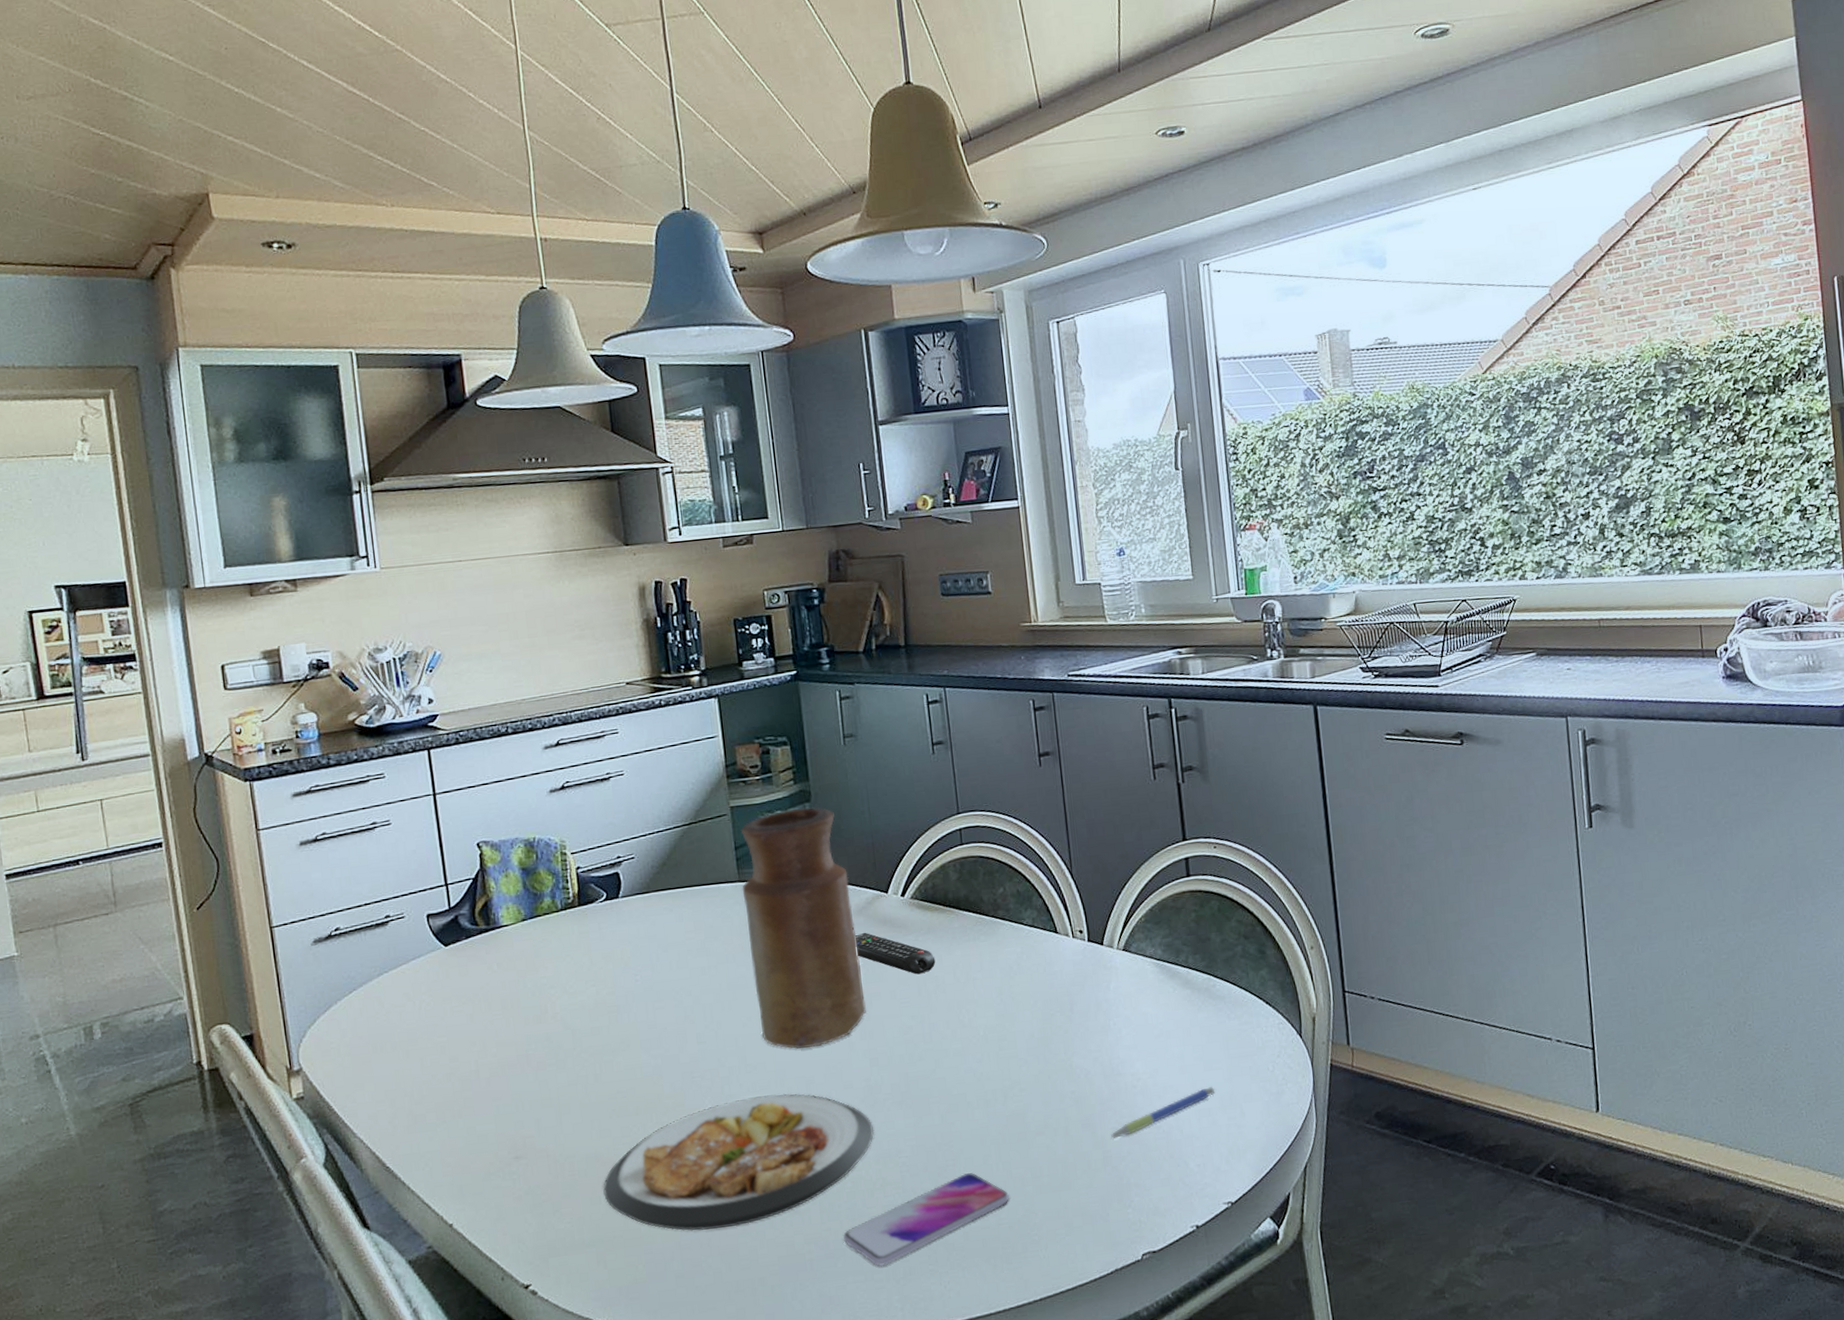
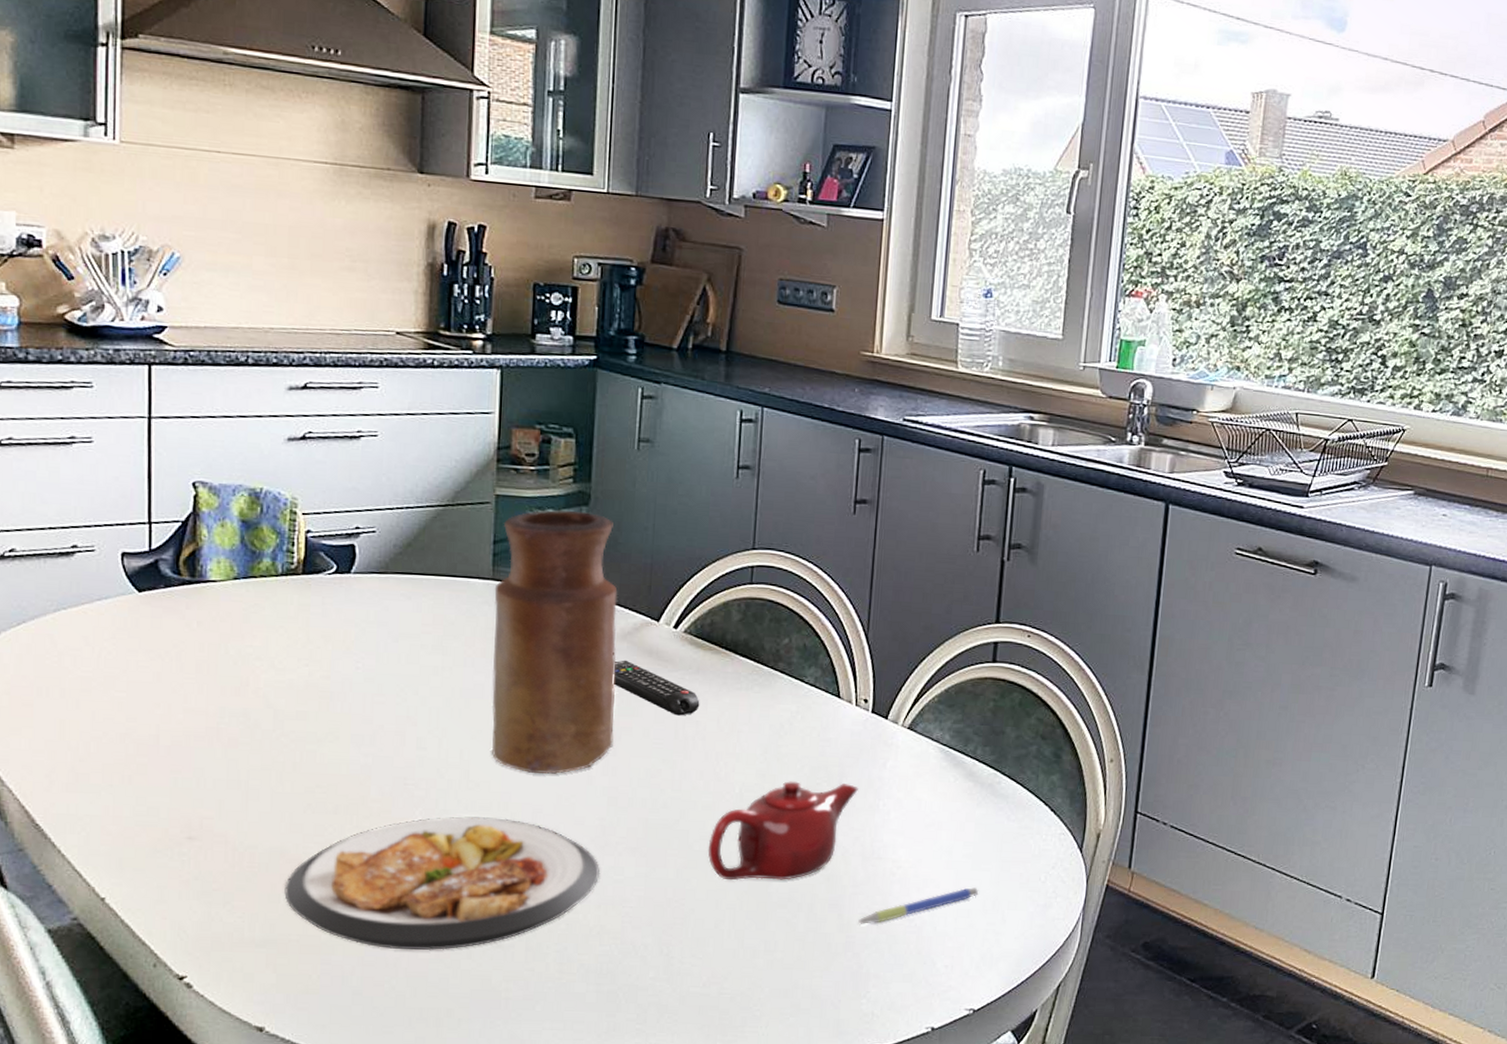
smartphone: present [842,1173,1010,1267] -> none [546,935,737,1018]
teapot: none [965,1010,1089,1117] -> present [708,781,858,881]

